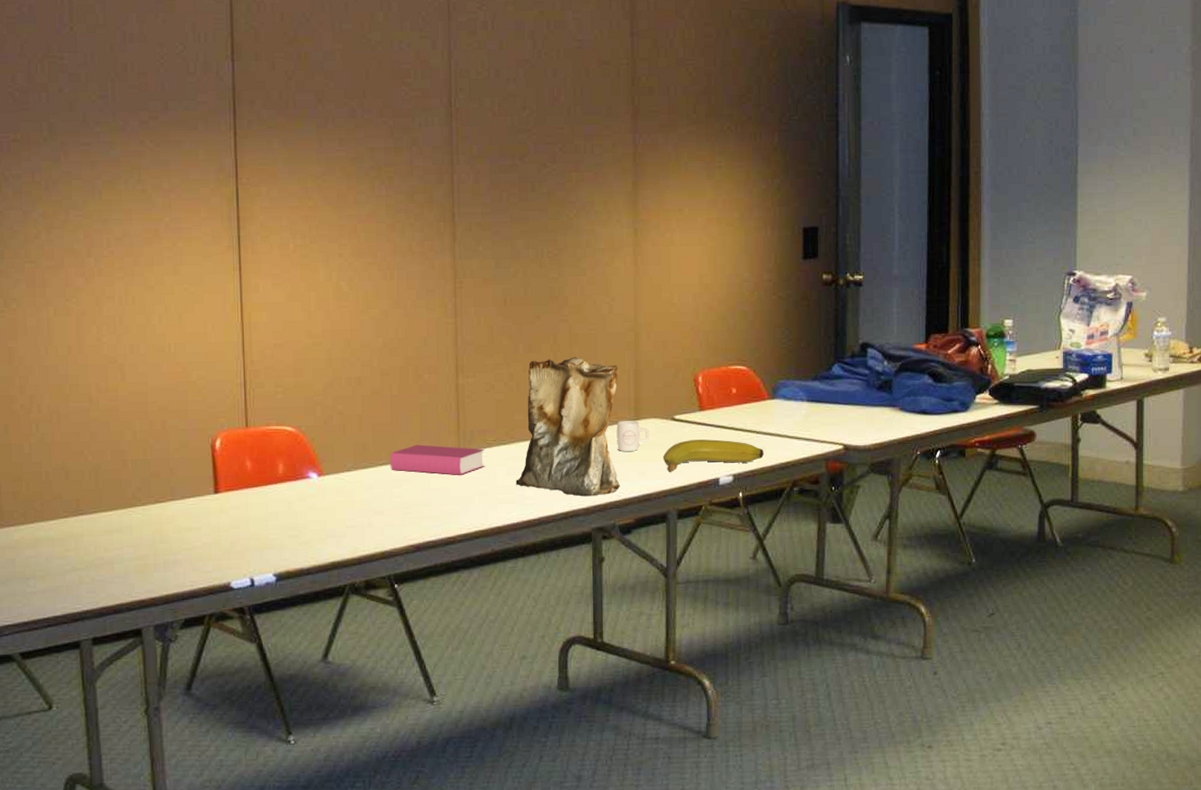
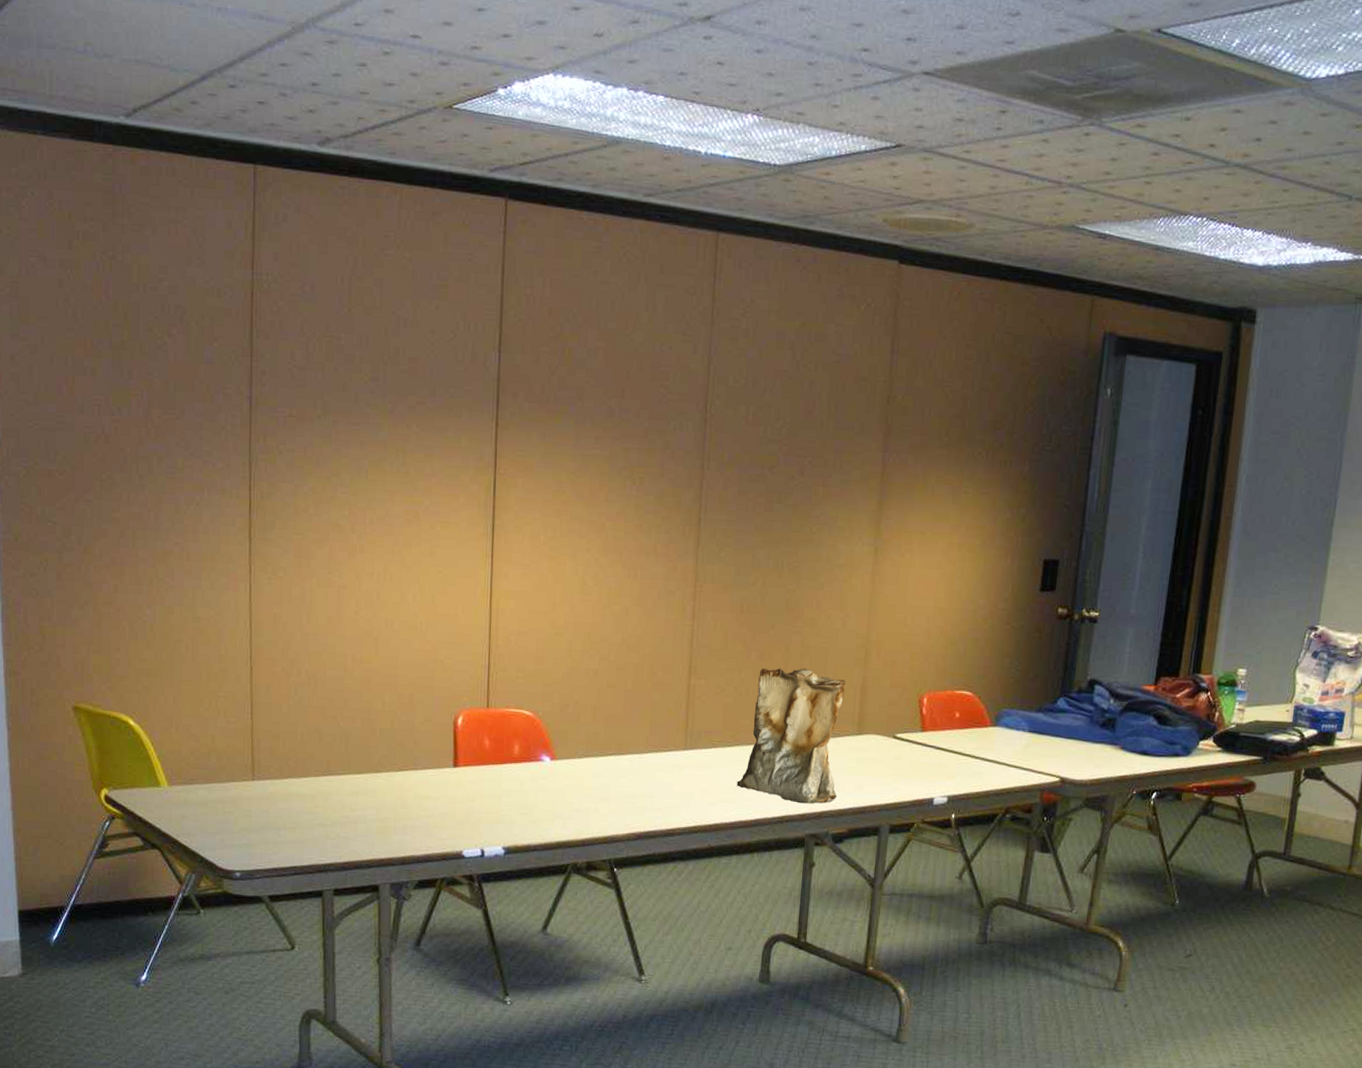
book: present [389,444,485,475] -> none [619,739,709,772]
mug: present [616,421,649,452] -> none [837,734,870,765]
banana: present [663,439,764,472] -> none [881,758,980,788]

